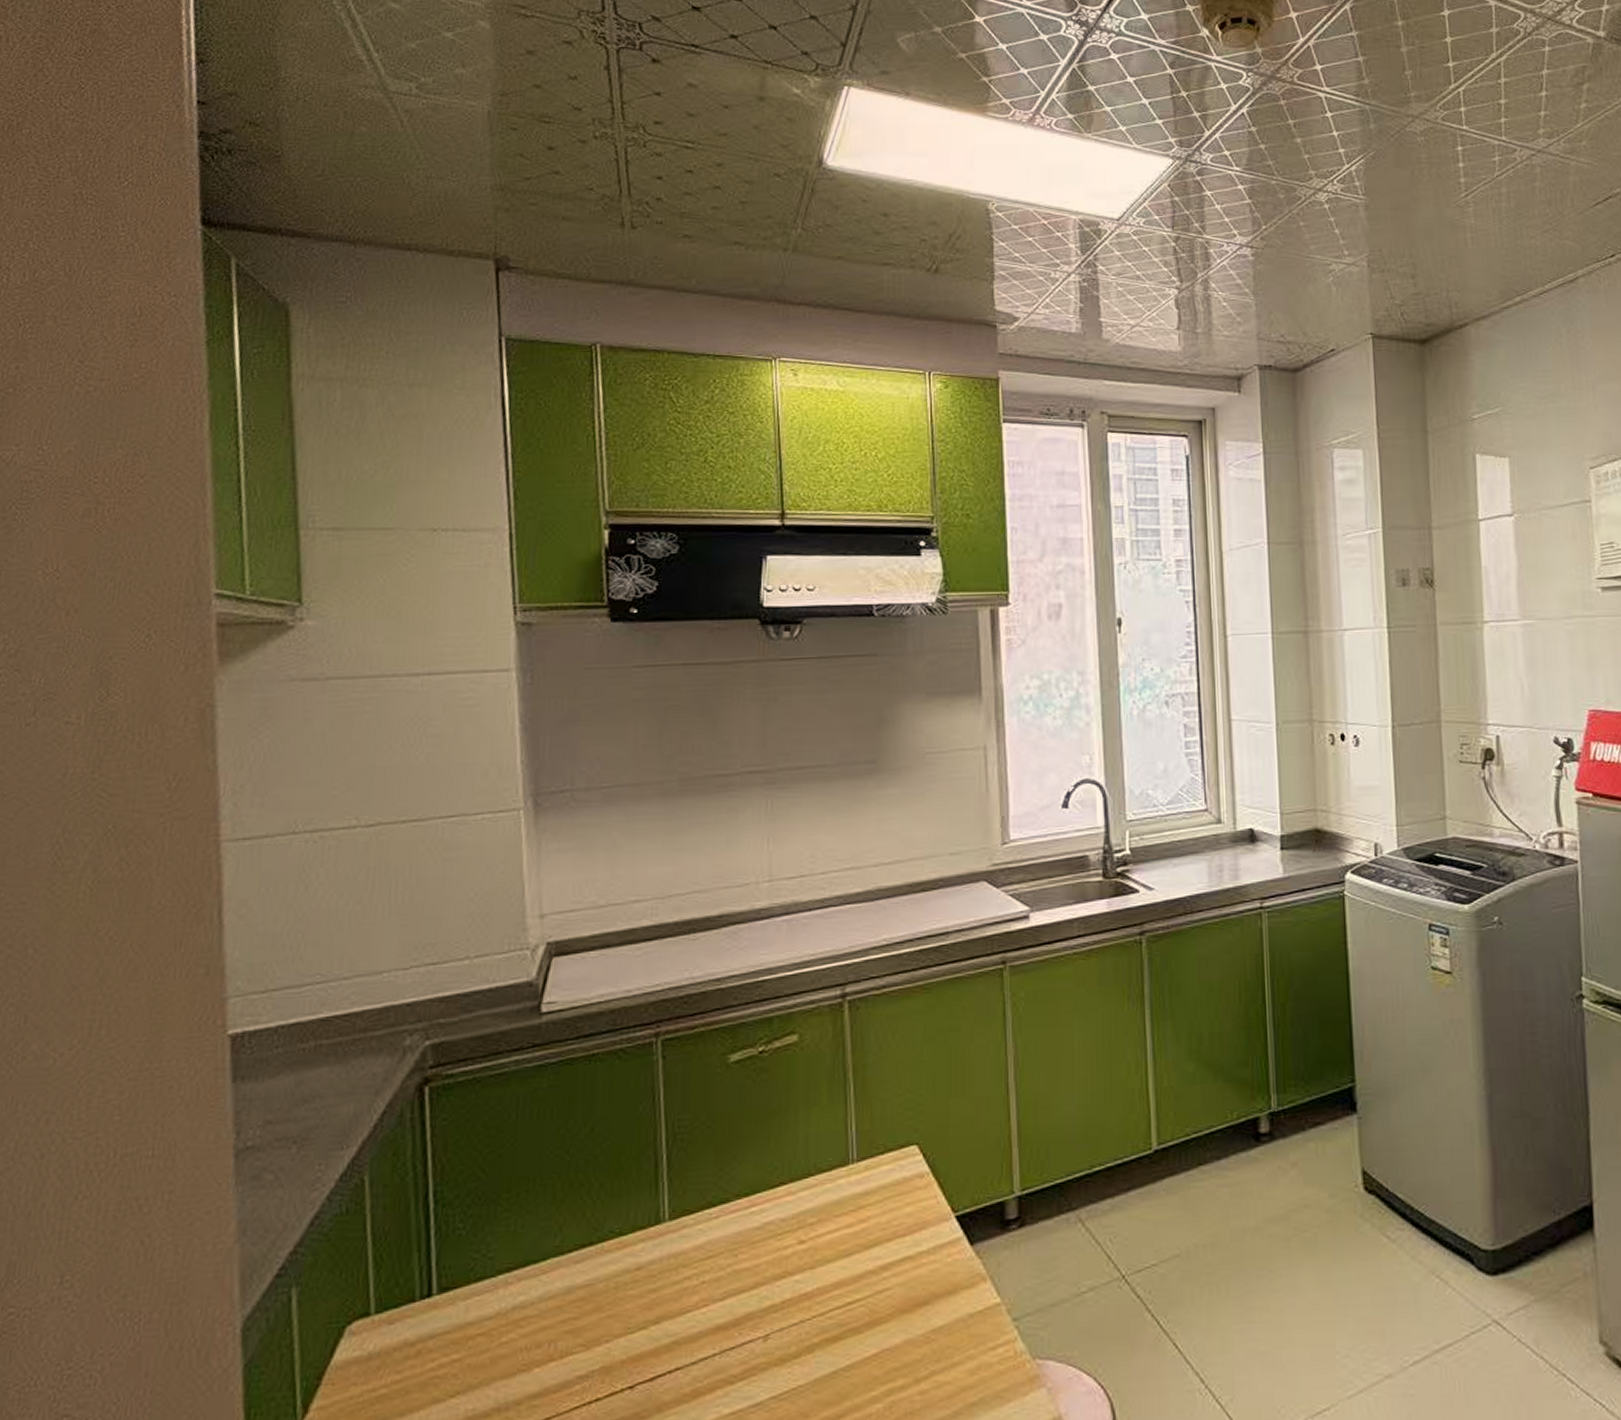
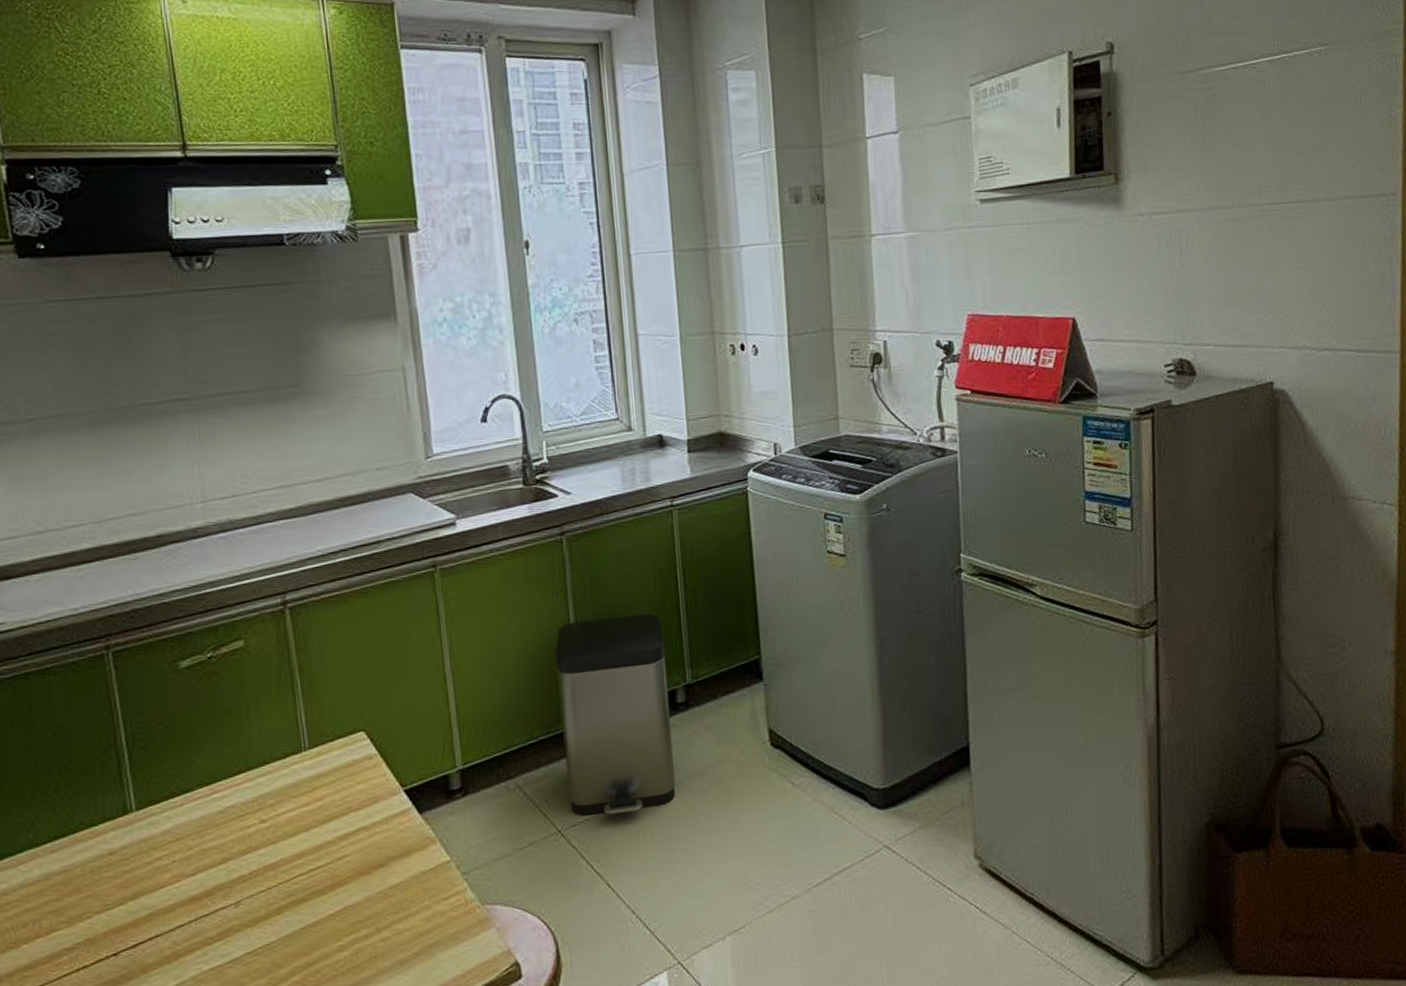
pedal bin: none [1128,1028,1255,1261] -> present [555,613,676,816]

